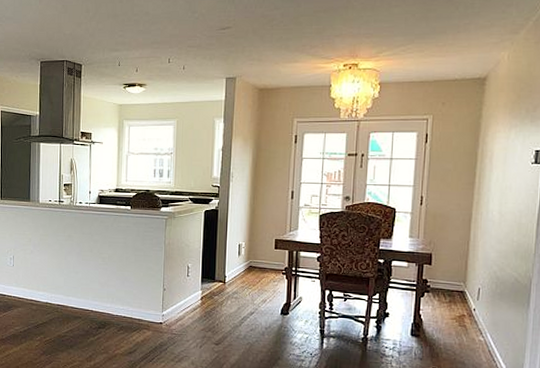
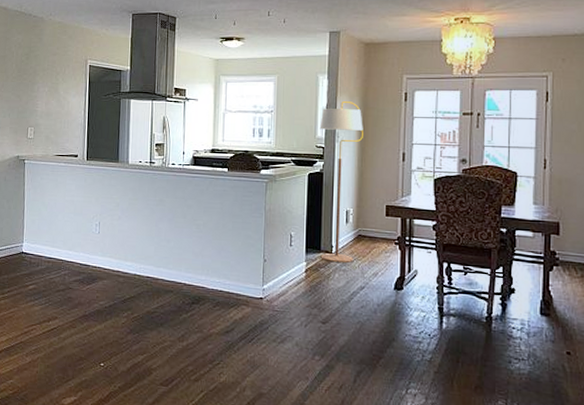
floor lamp: none [215,144,256,291] -> present [320,101,363,263]

